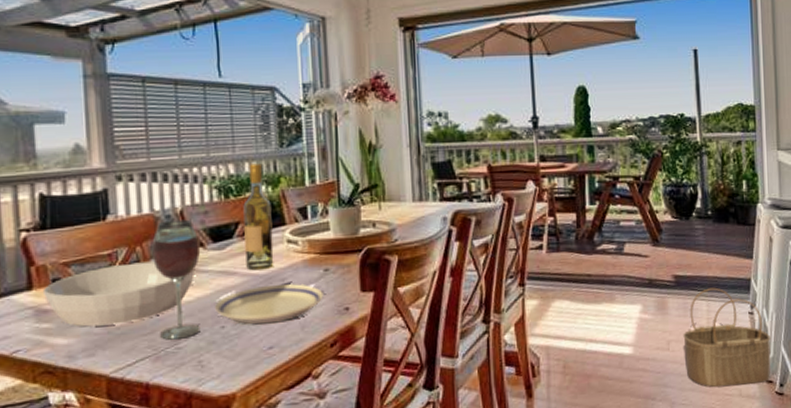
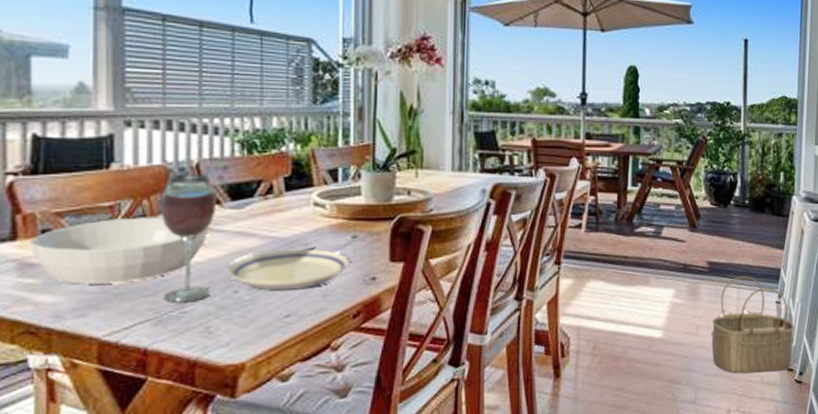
bottle: present [243,163,274,271] -> none [267,119,299,233]

